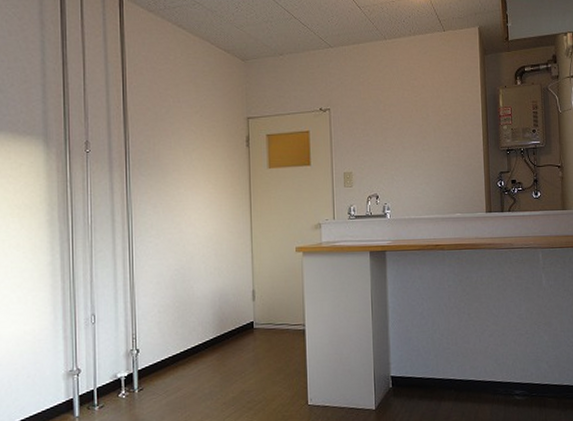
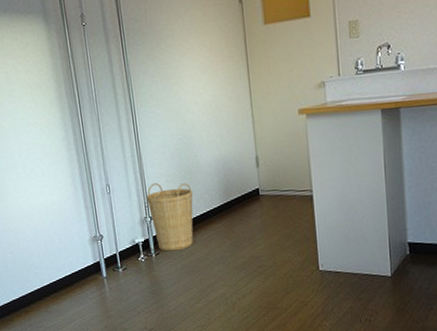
basket: none [135,314,186,387] -> present [146,183,194,252]

